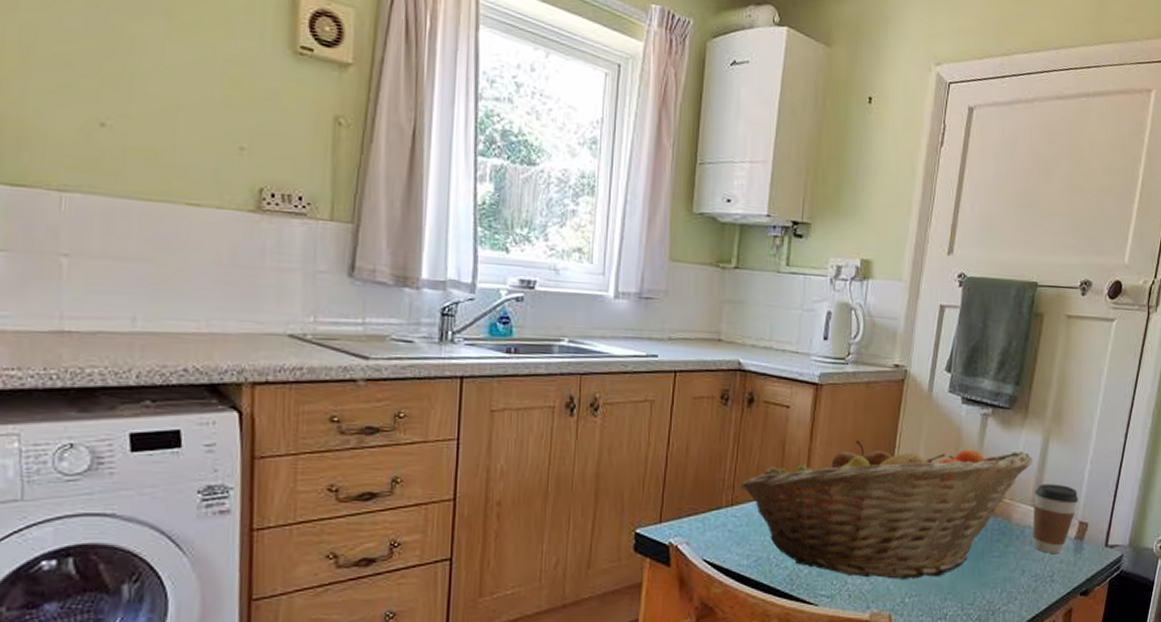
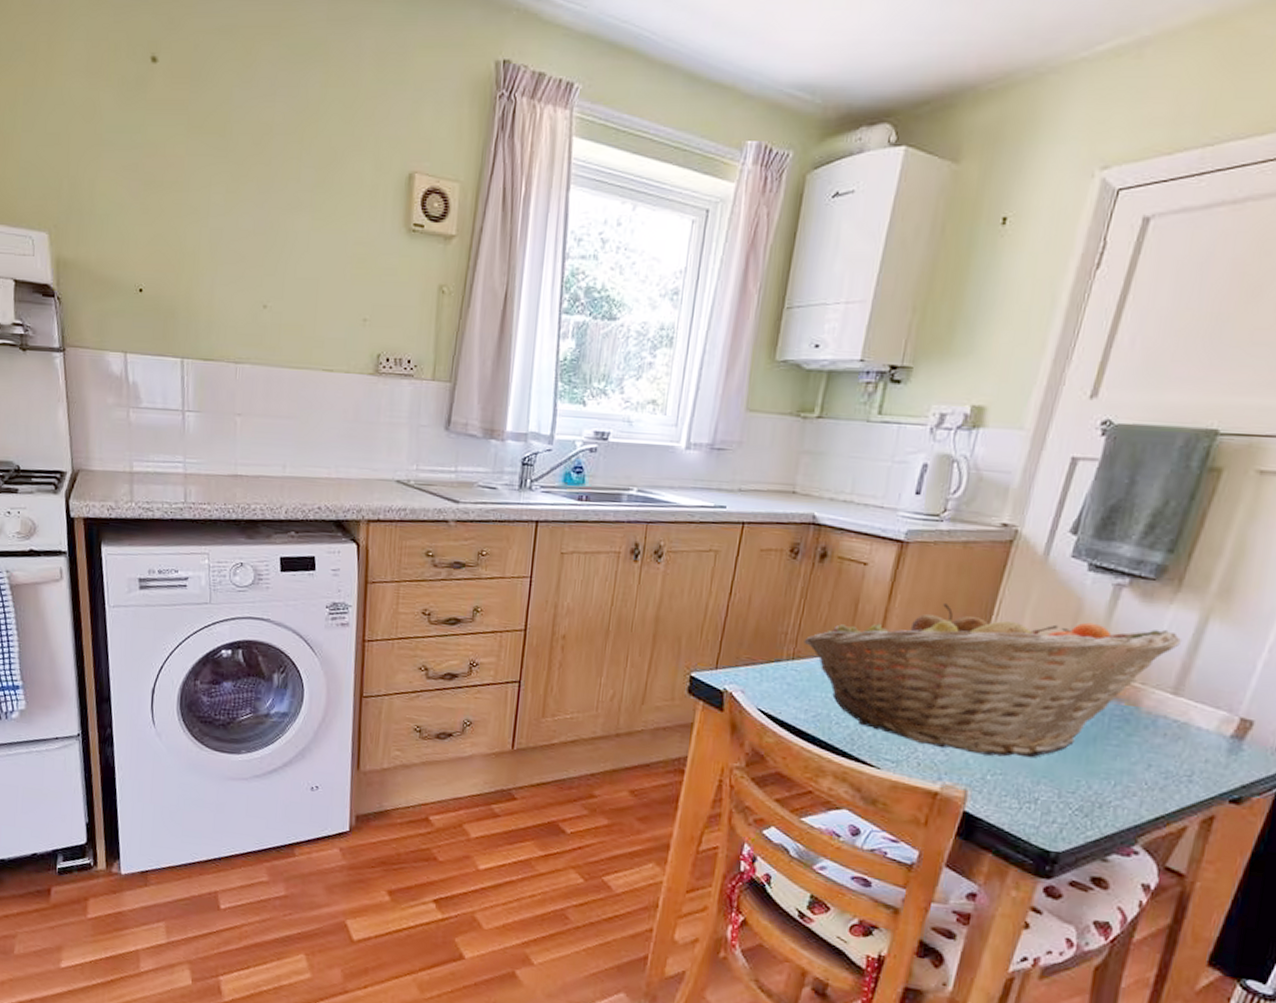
coffee cup: present [1033,483,1079,553] -> none [1167,669,1244,751]

